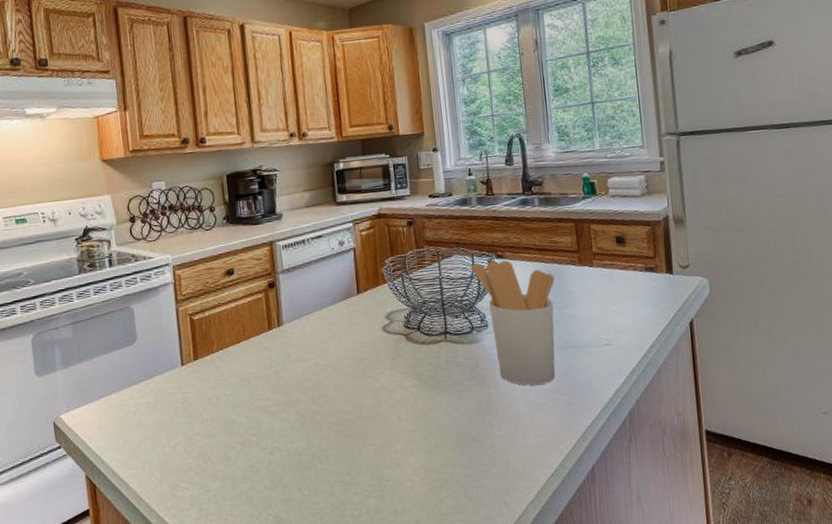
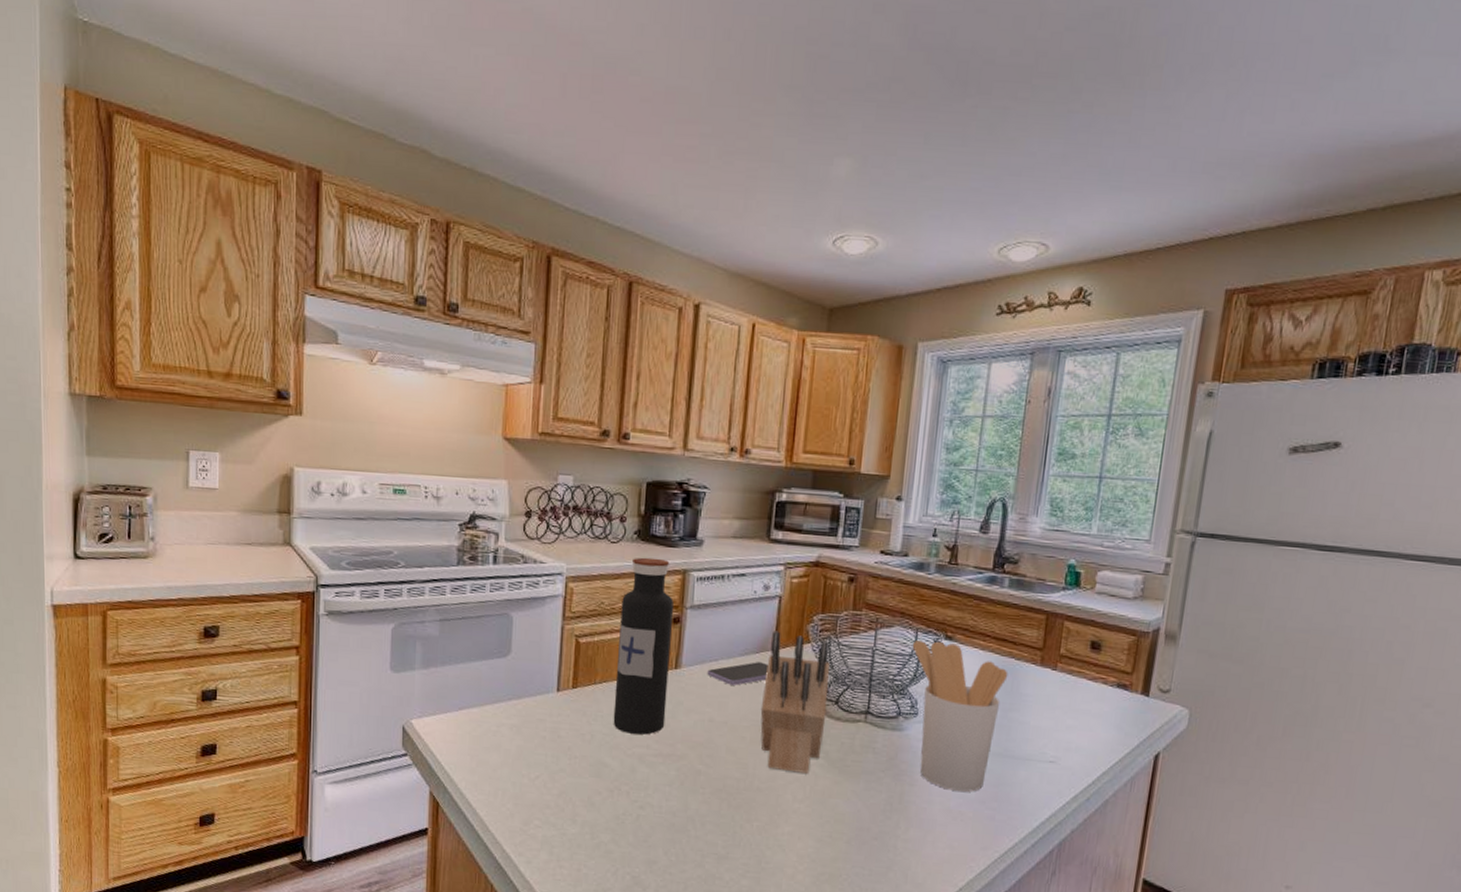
water bottle: none [223,235,278,391] -> present [613,557,674,735]
smartphone: none [305,307,357,332] -> present [707,662,768,686]
knife block: none [353,278,414,397] -> present [760,631,830,773]

